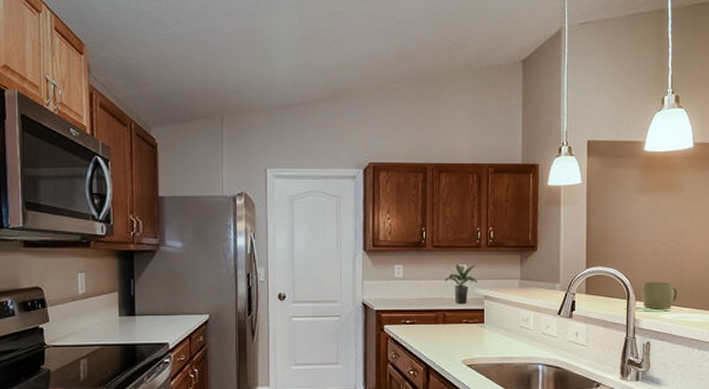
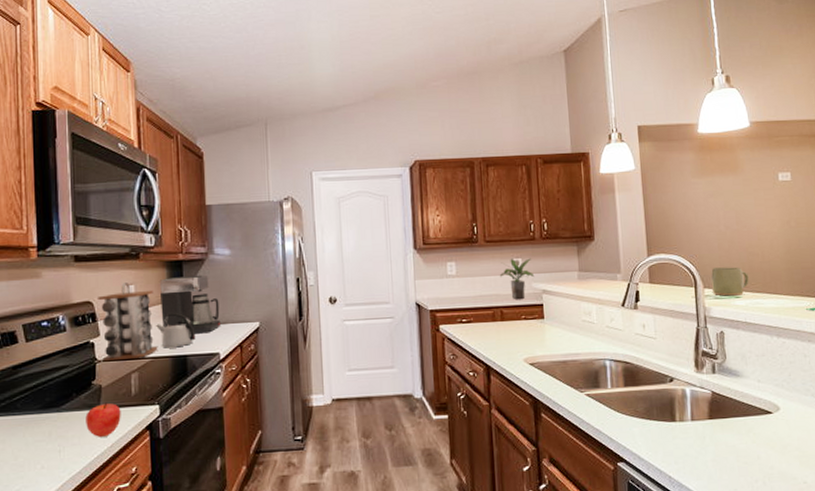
spice rack: none [47,269,108,347] -> present [98,281,158,362]
kettle: none [106,301,145,338] -> present [156,312,196,350]
coffee maker: none [109,266,170,324] -> present [159,275,220,334]

